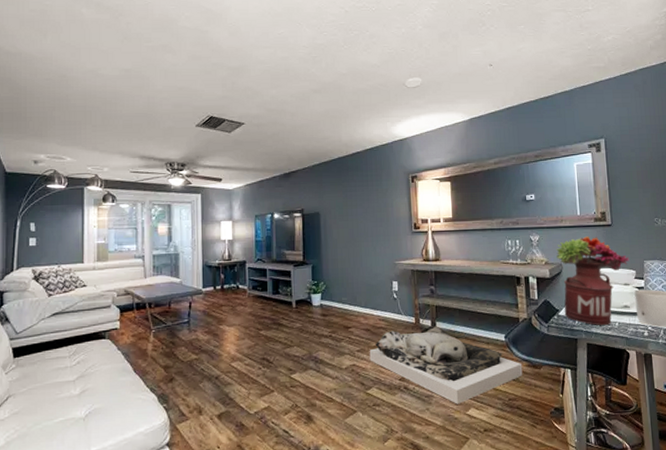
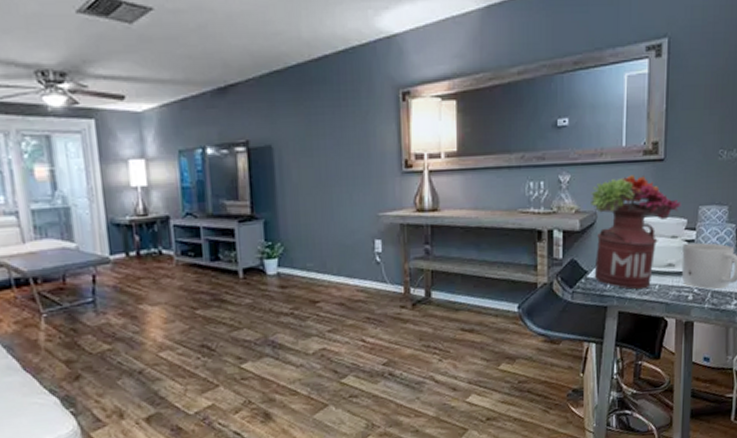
dog bed: present [369,326,523,404] -> none [343,296,537,391]

